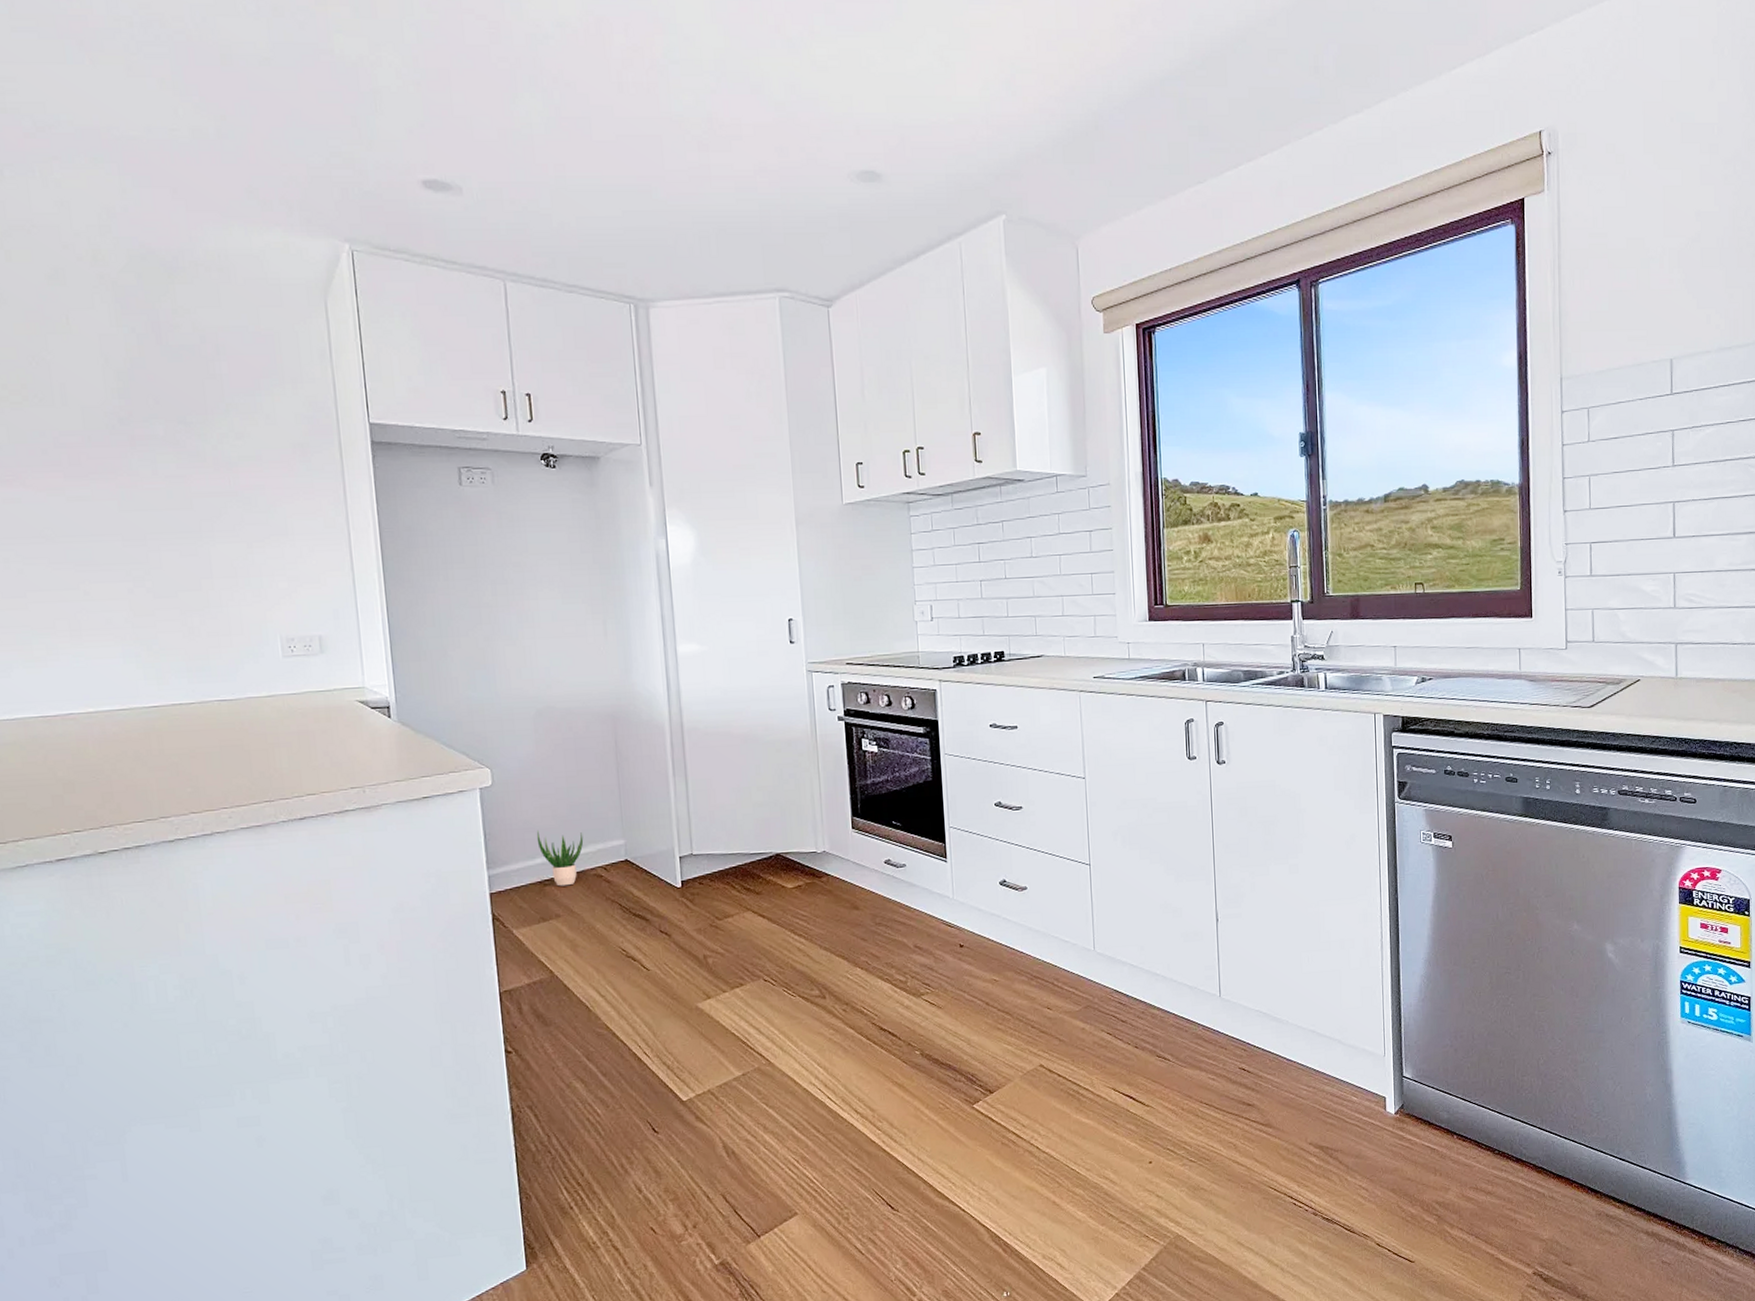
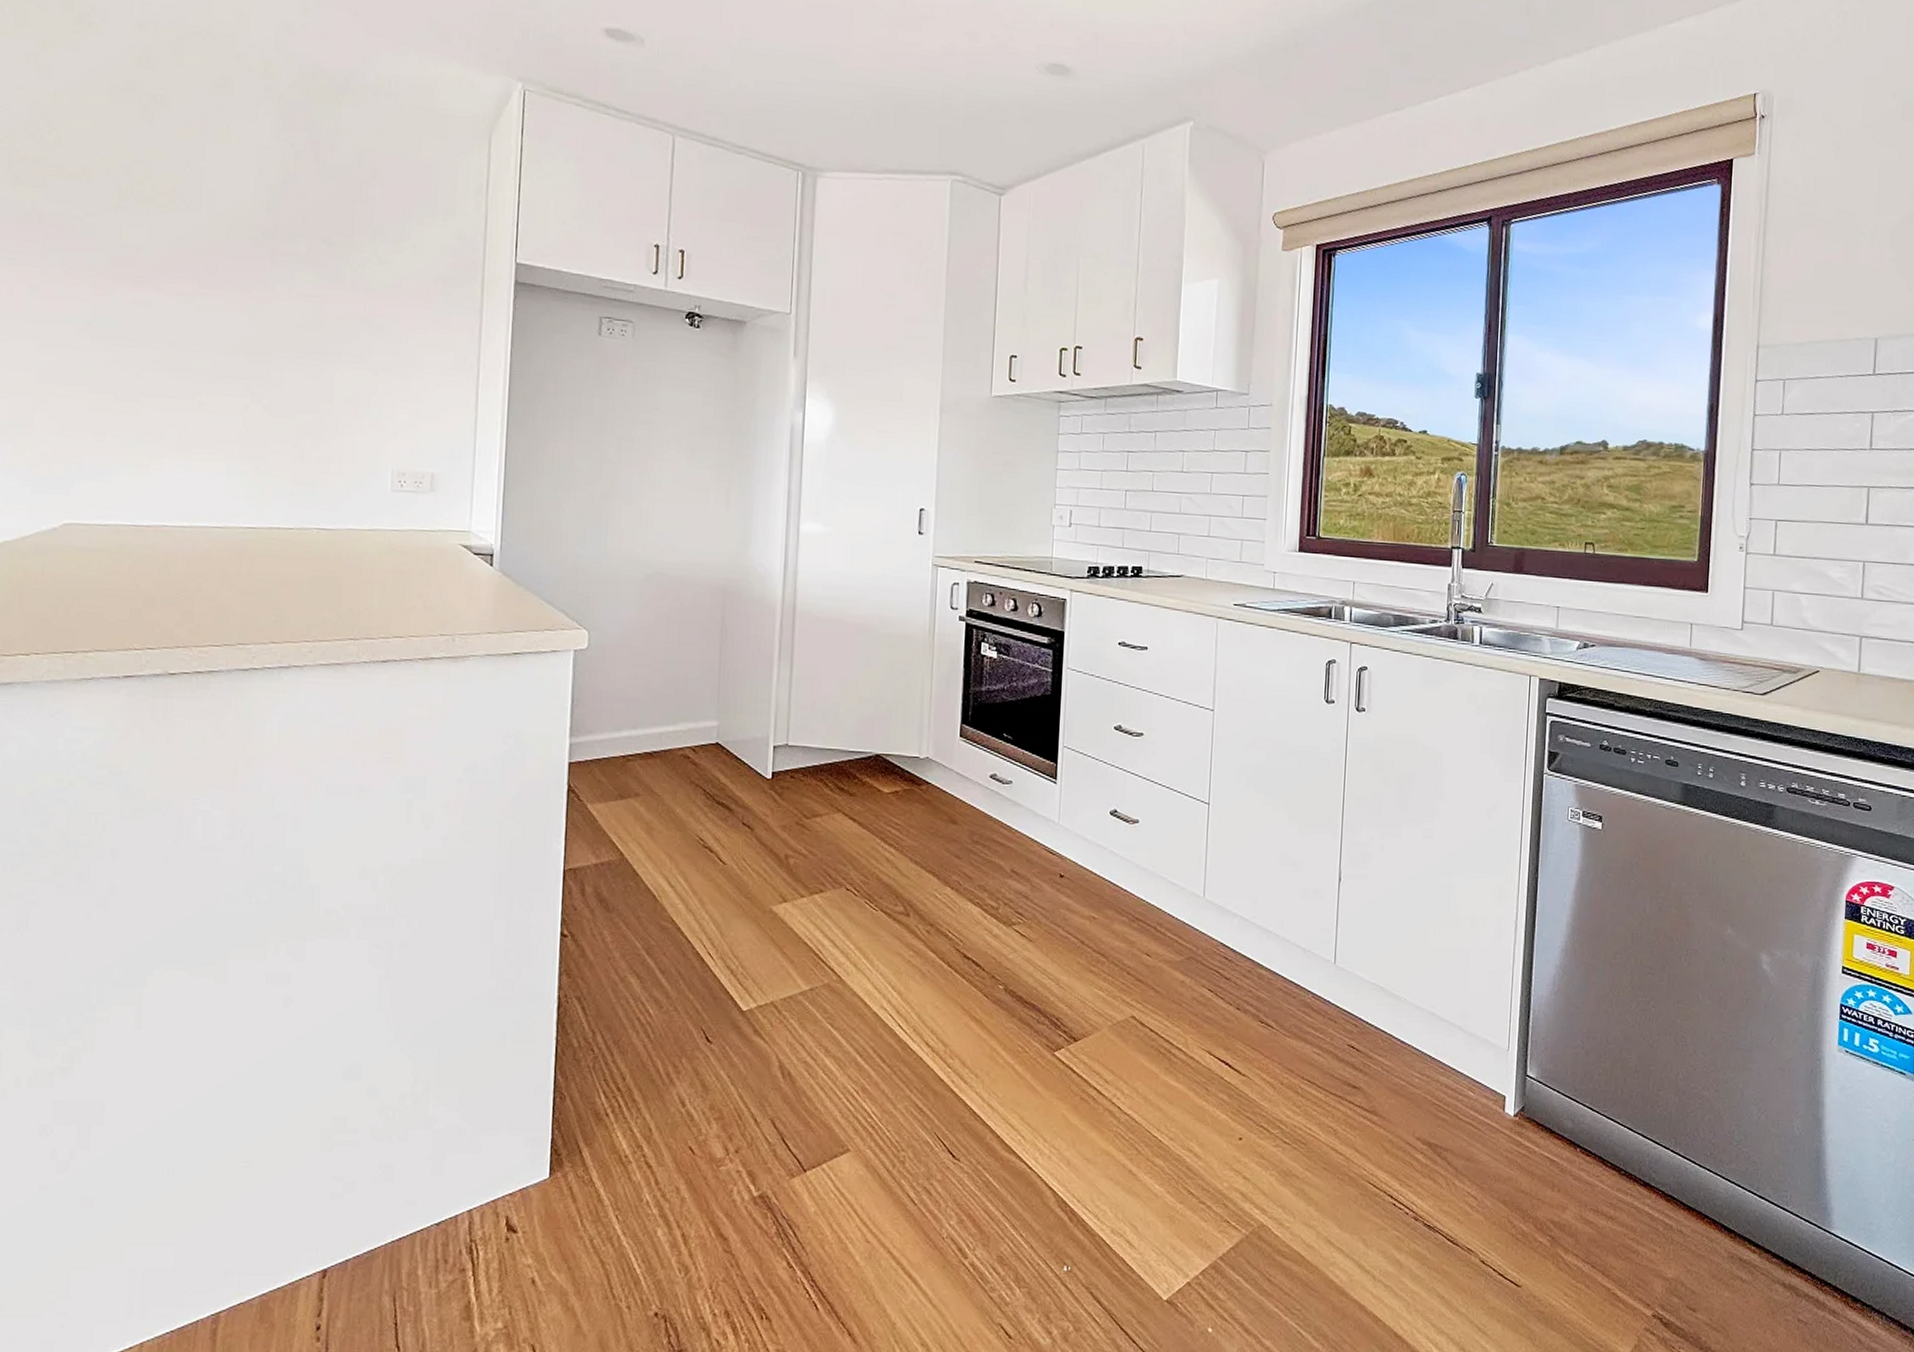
potted plant: present [536,831,584,887] -> none [626,702,676,764]

